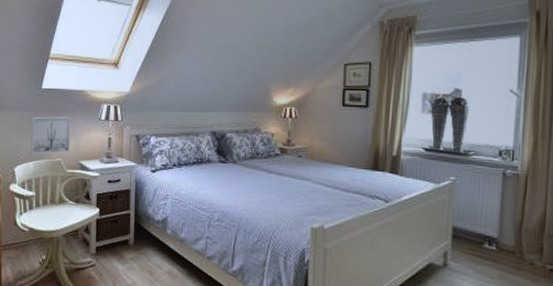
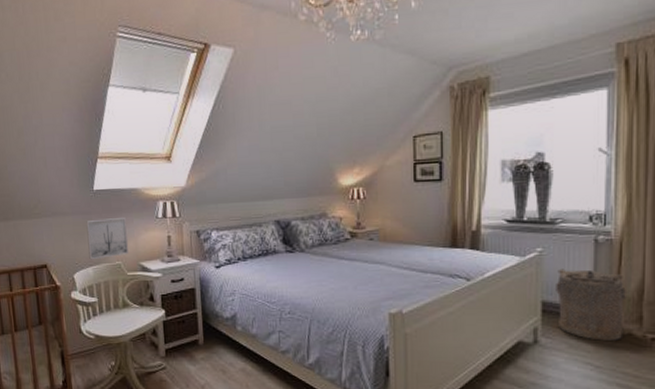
laundry hamper: none [466,197,532,269] -> present [556,268,629,341]

